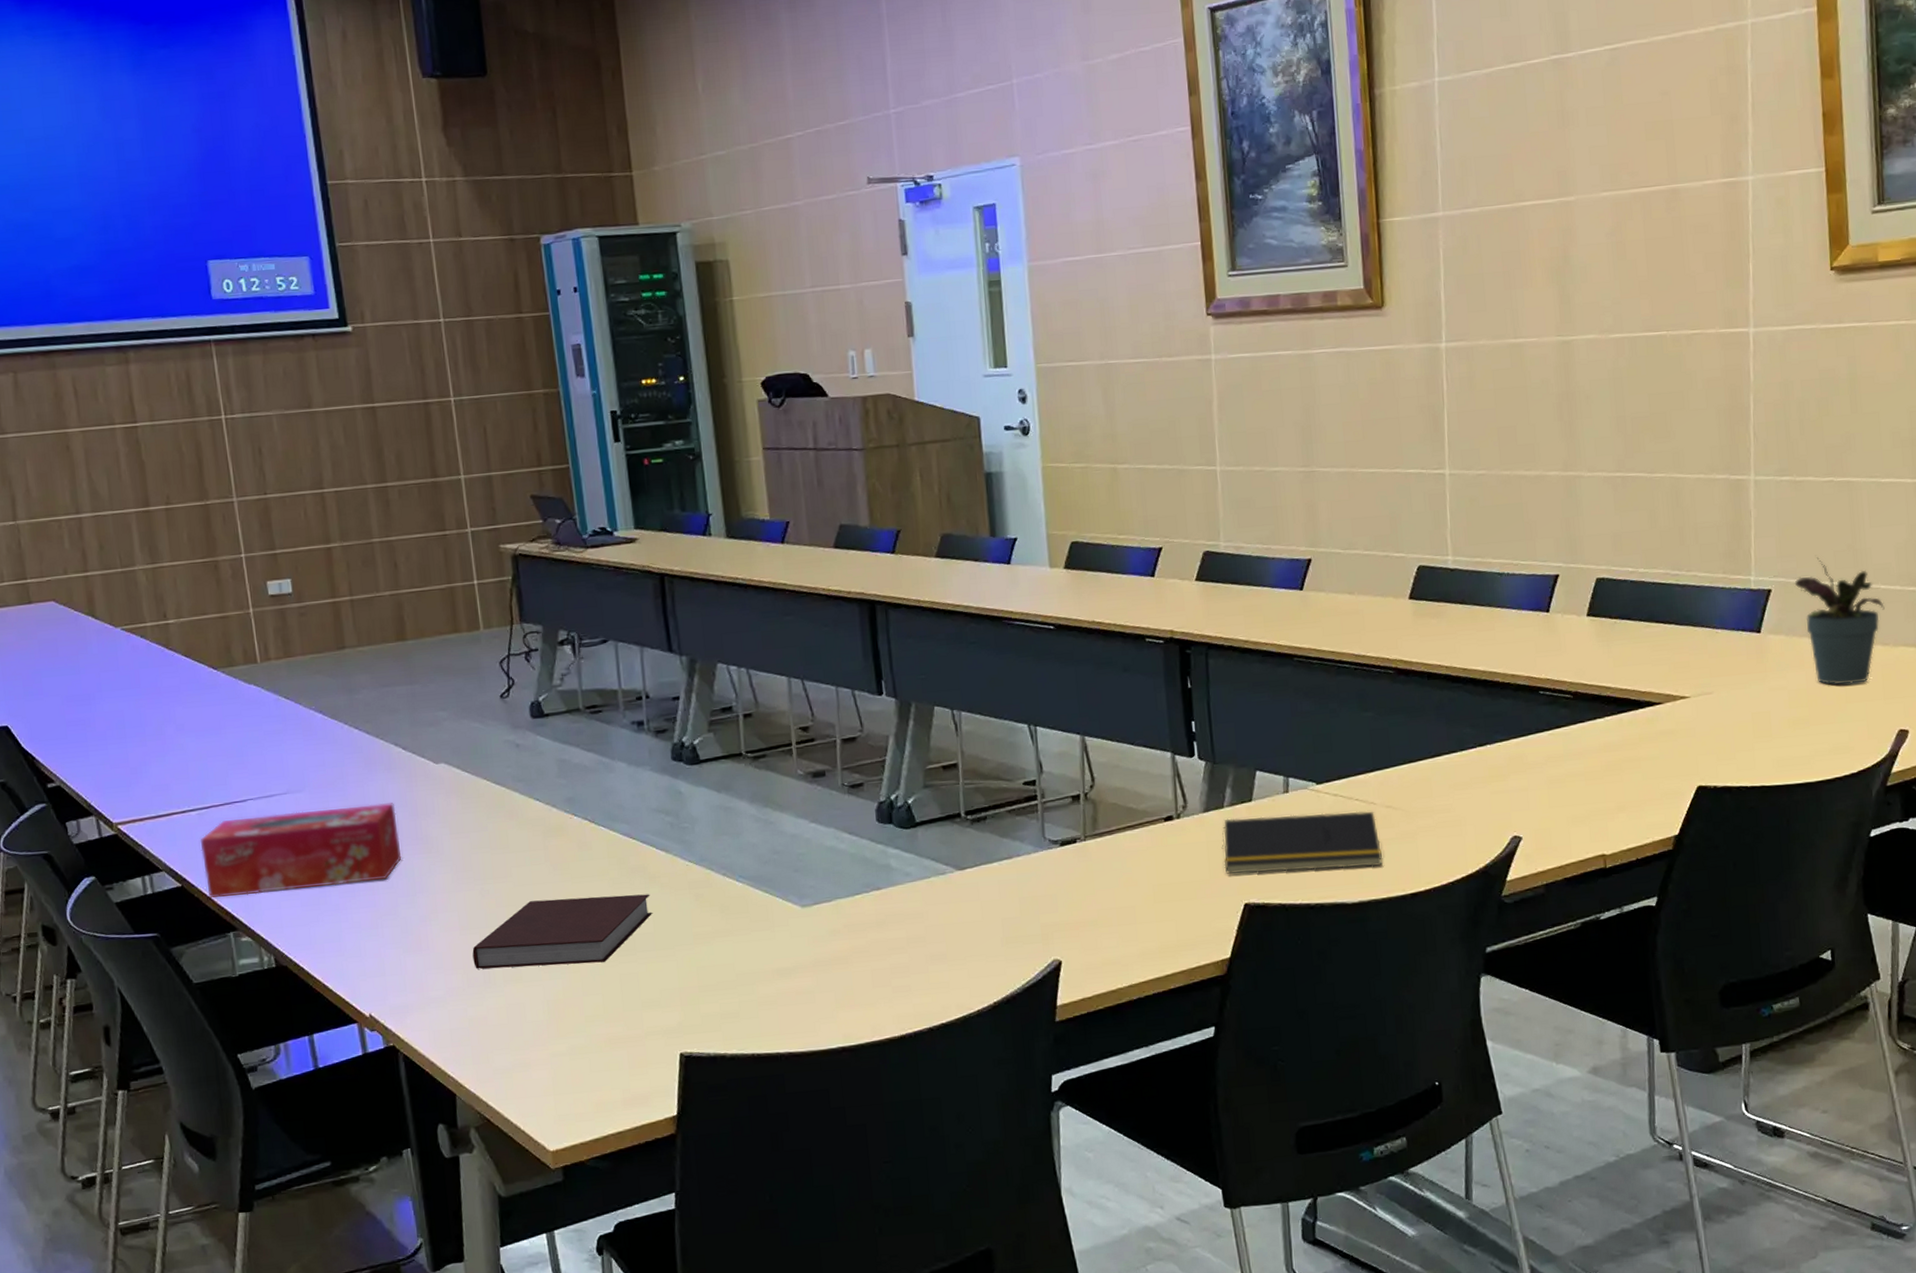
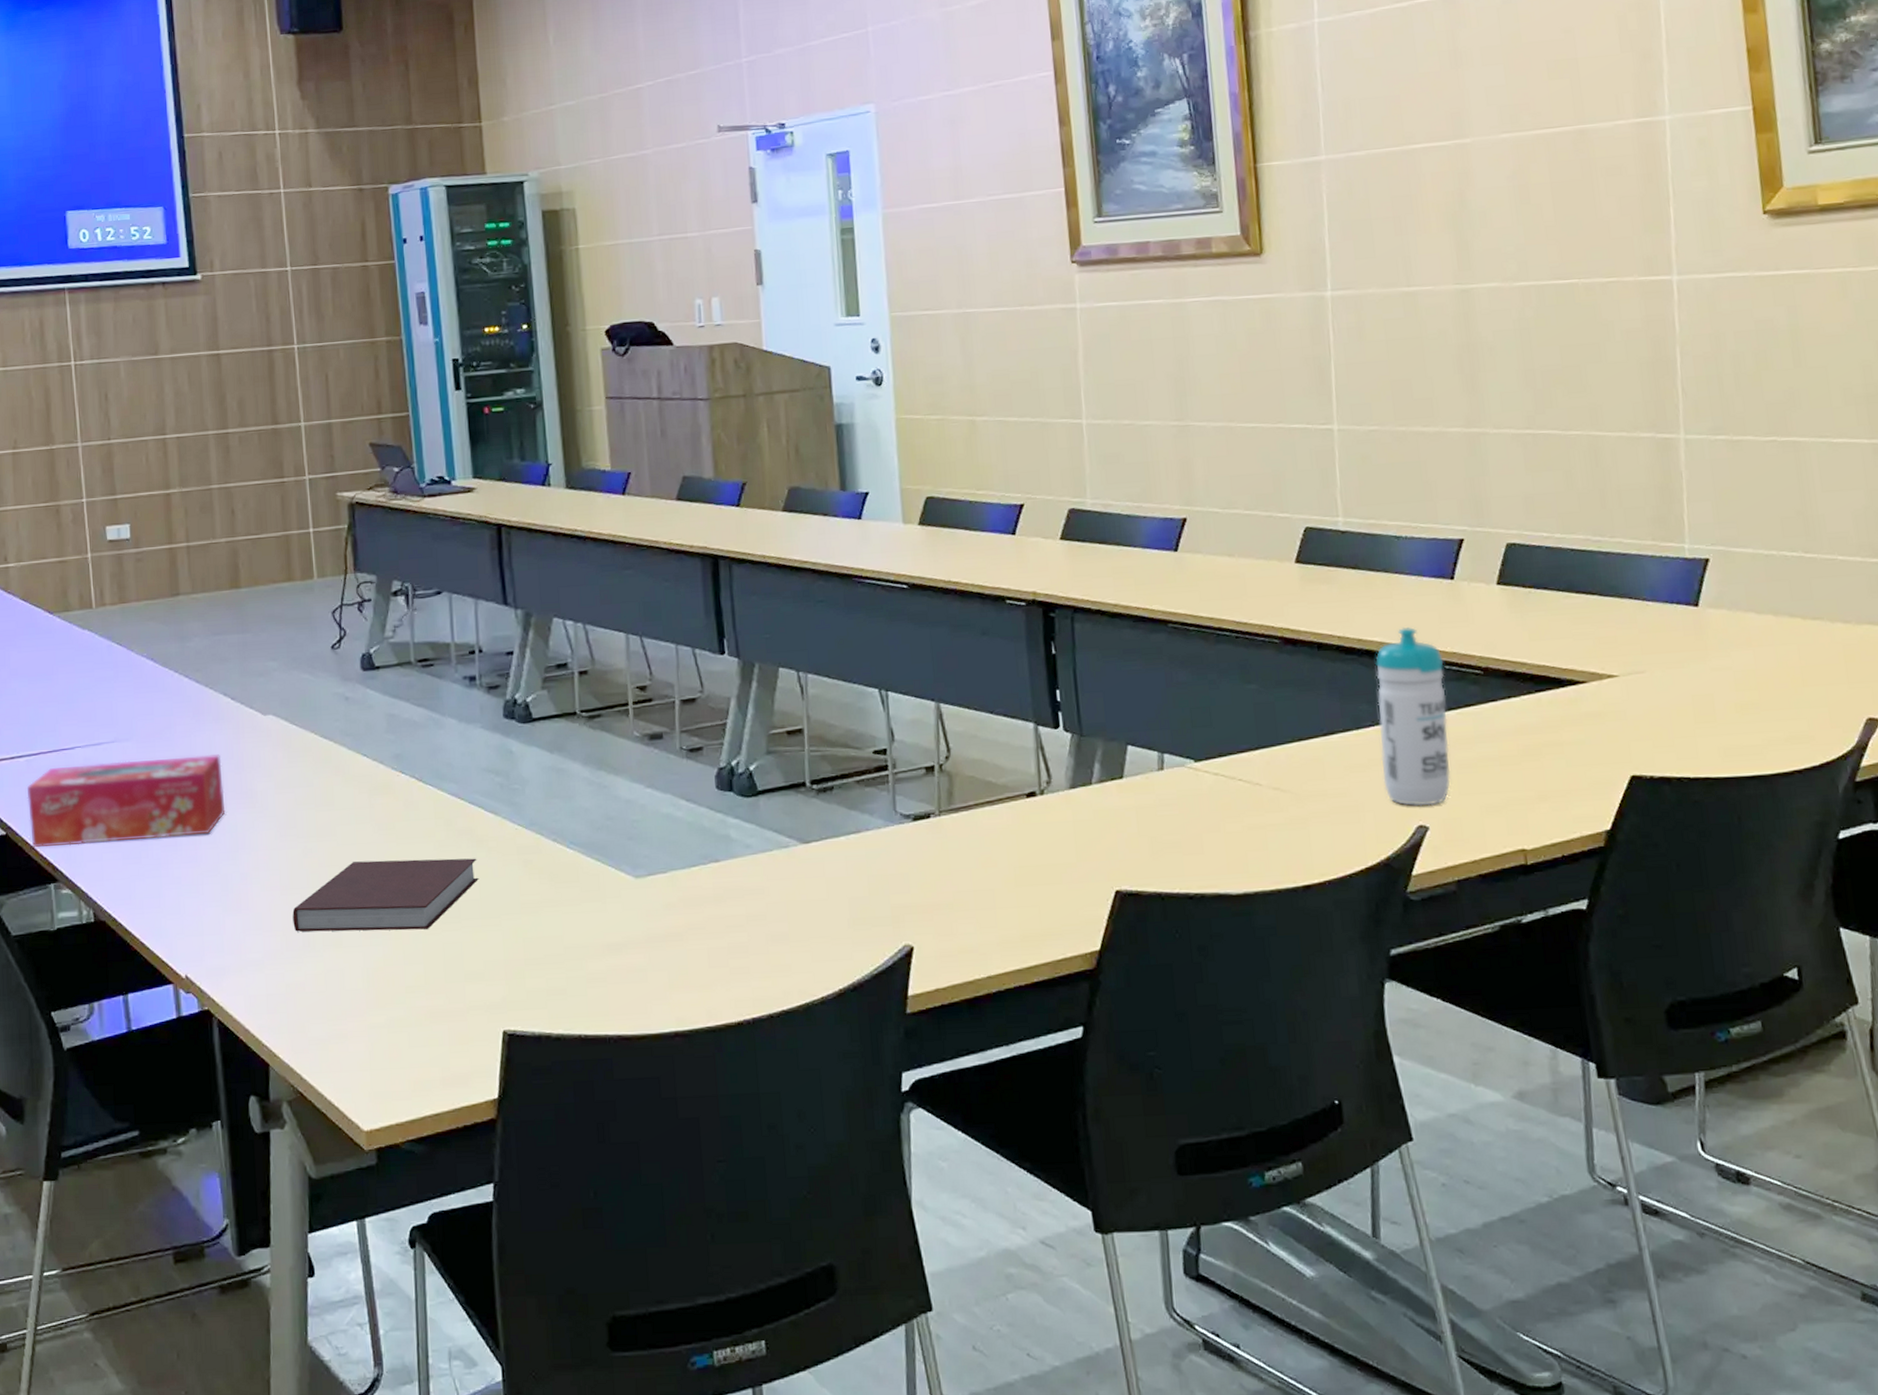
notepad: present [1221,811,1383,874] -> none [1089,792,1271,857]
water bottle: none [1478,656,1542,819] -> present [1375,626,1451,806]
potted plant: present [1794,557,1885,686] -> none [1735,524,1844,667]

